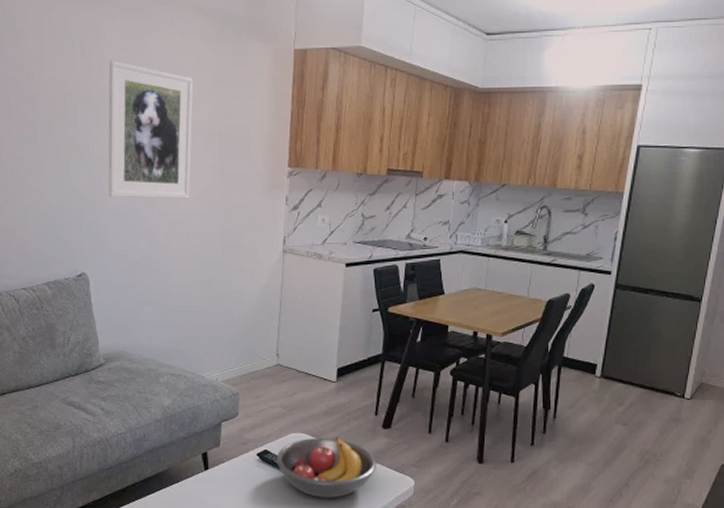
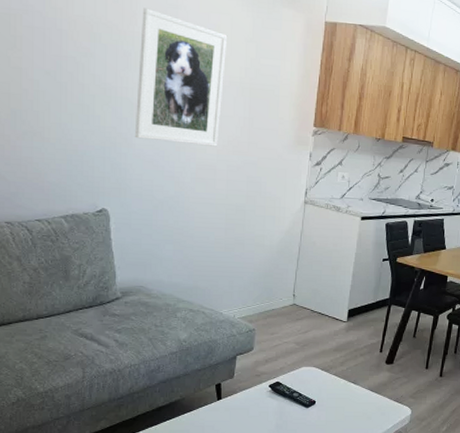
fruit bowl: present [276,436,377,498] -> none [287,370,380,426]

